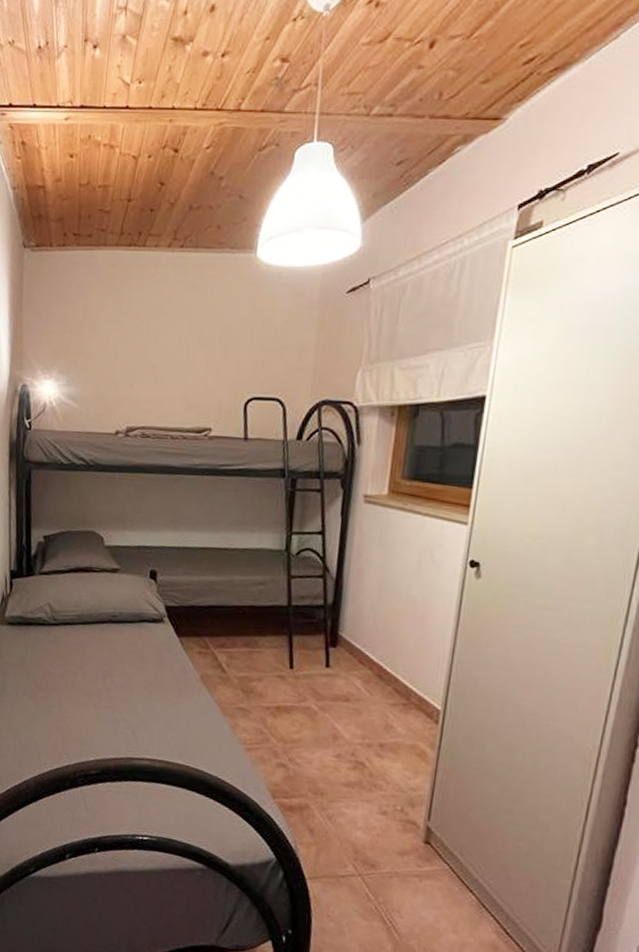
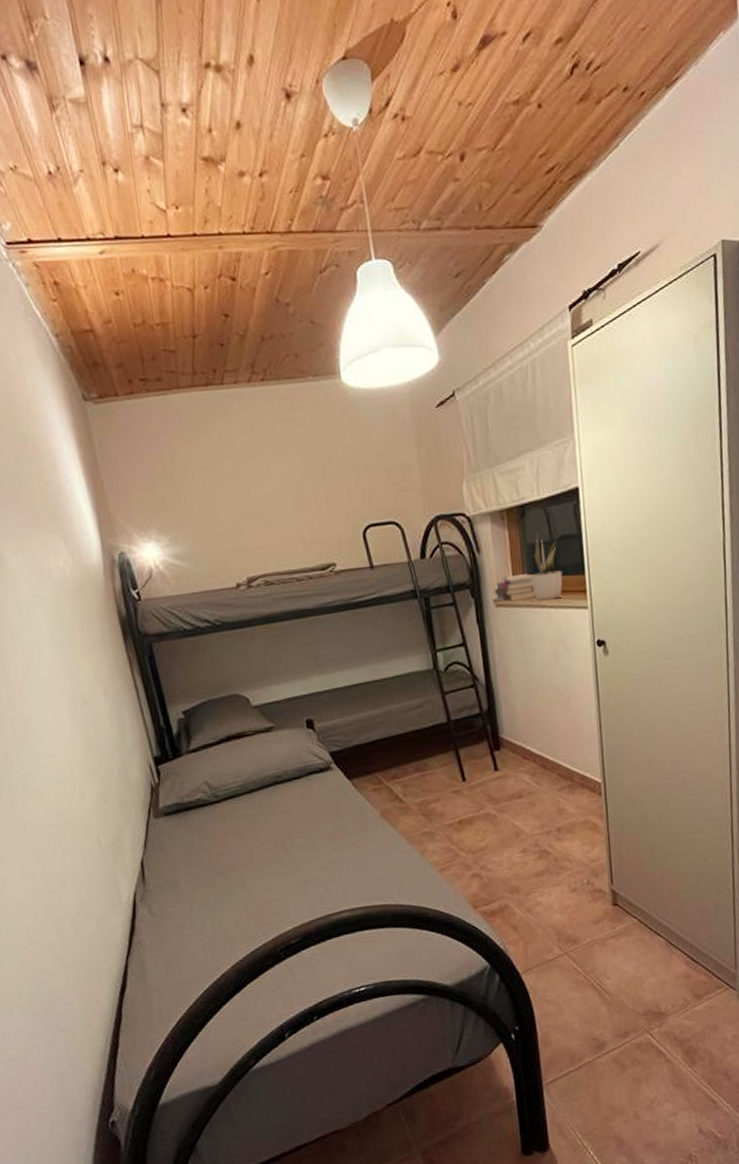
books: none [366,473,412,502] -> present [494,574,535,603]
potted plant: none [408,435,449,508] -> present [530,532,563,602]

